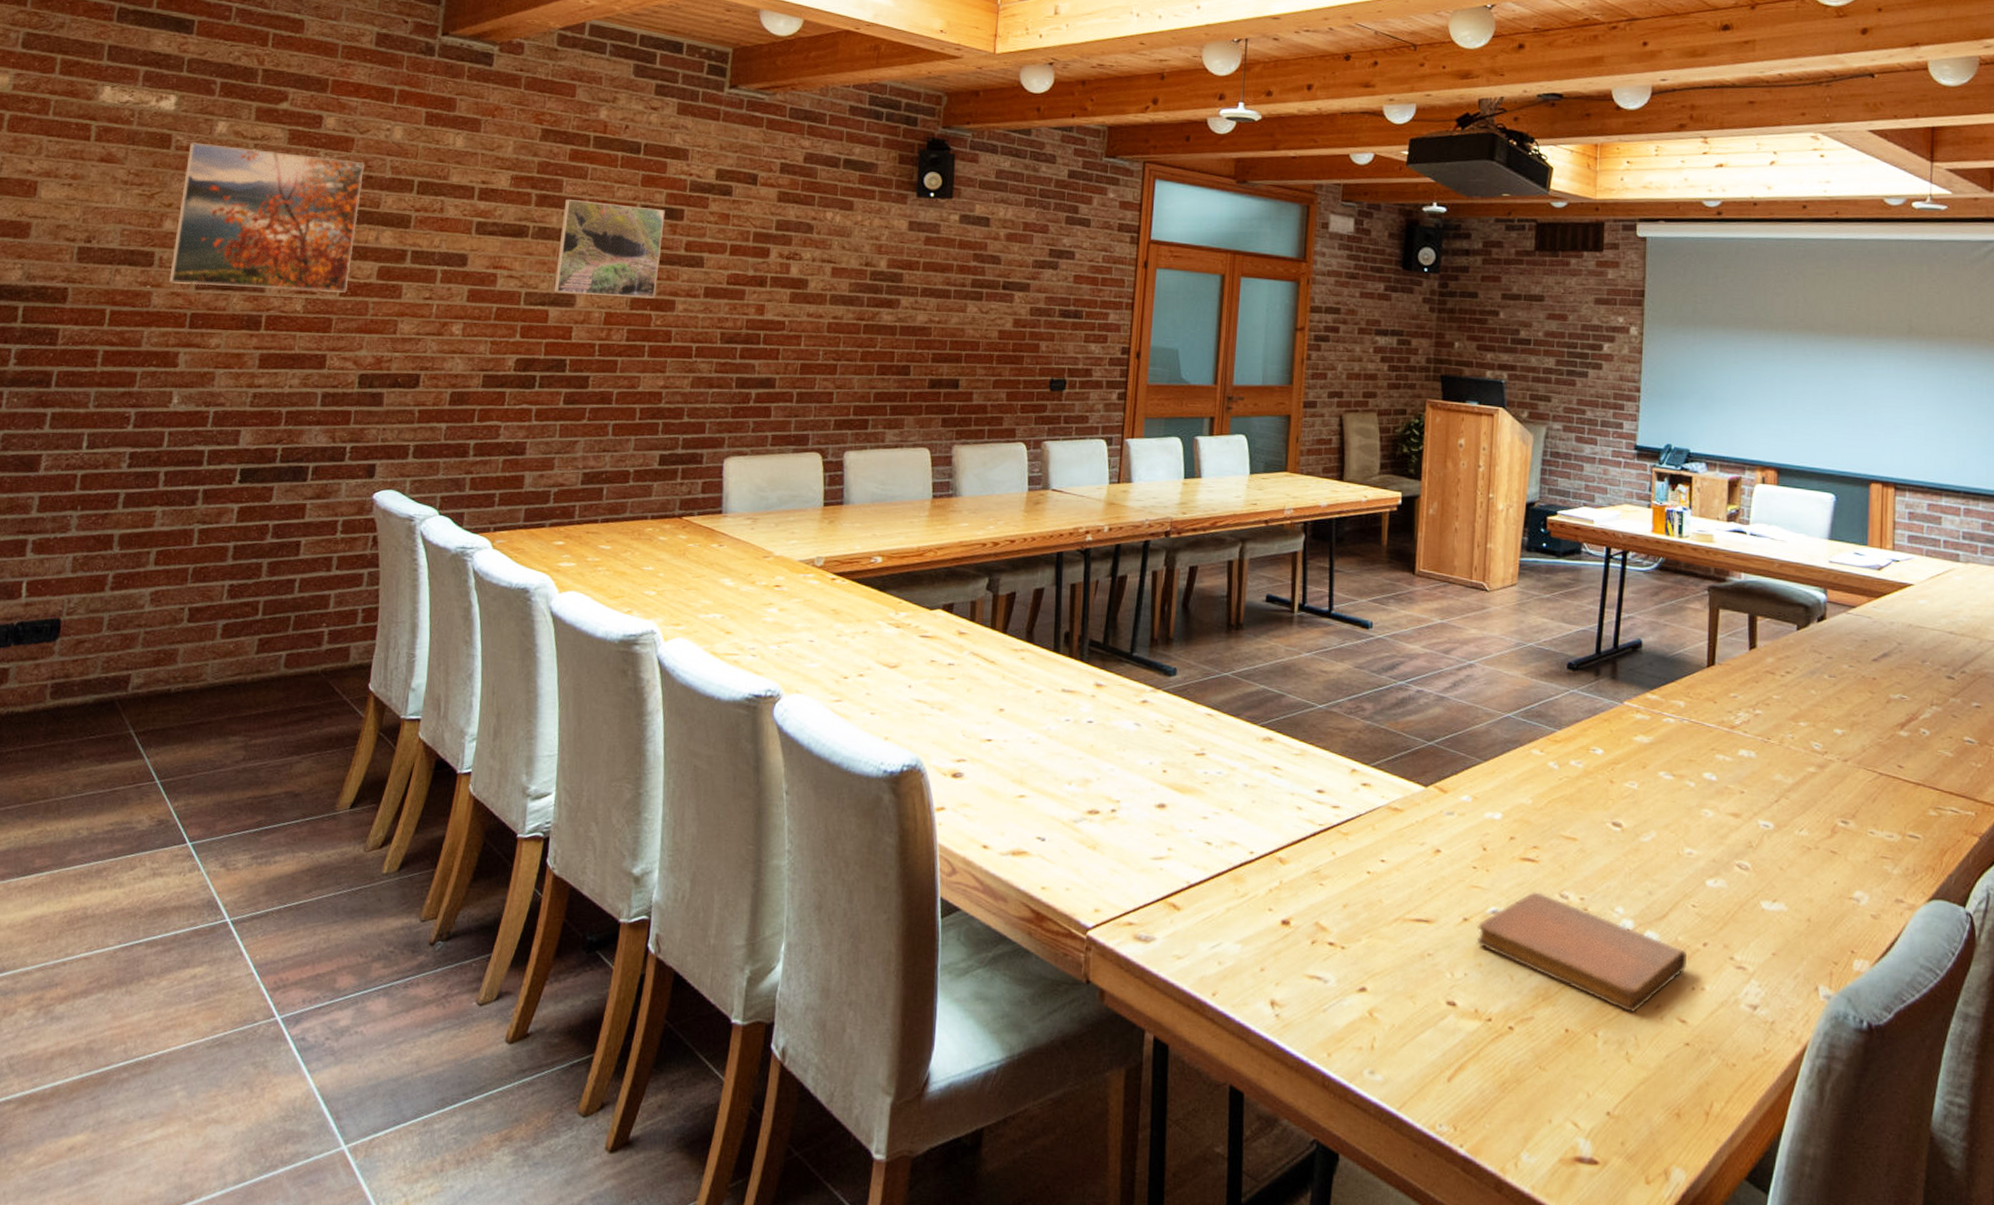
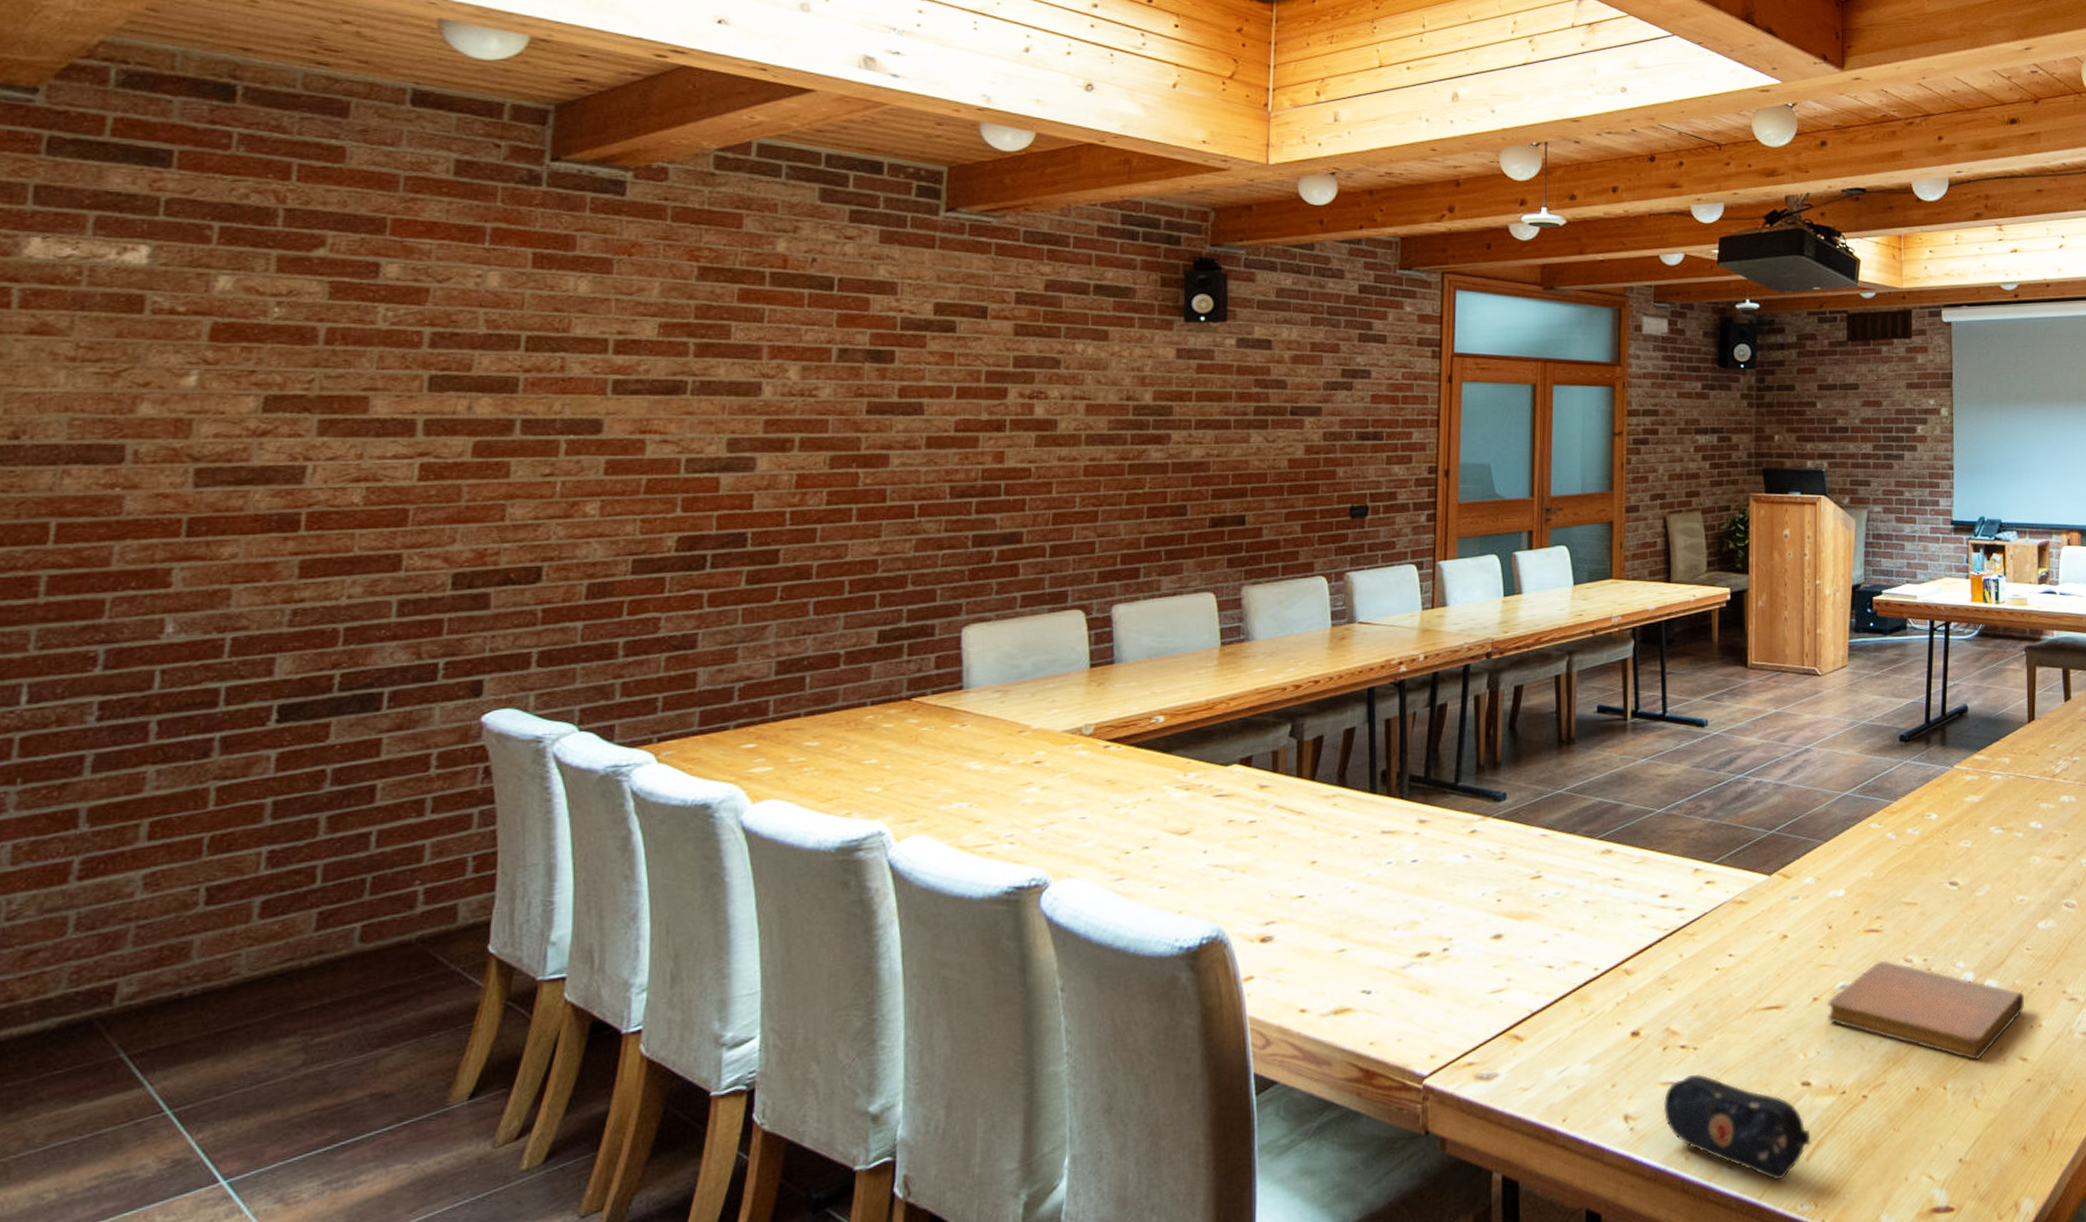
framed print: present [169,142,365,293] -> none [151,303,448,483]
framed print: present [554,198,665,299] -> none [725,346,870,456]
pencil case: none [1308,972,1454,1095] -> present [1663,1073,1811,1181]

